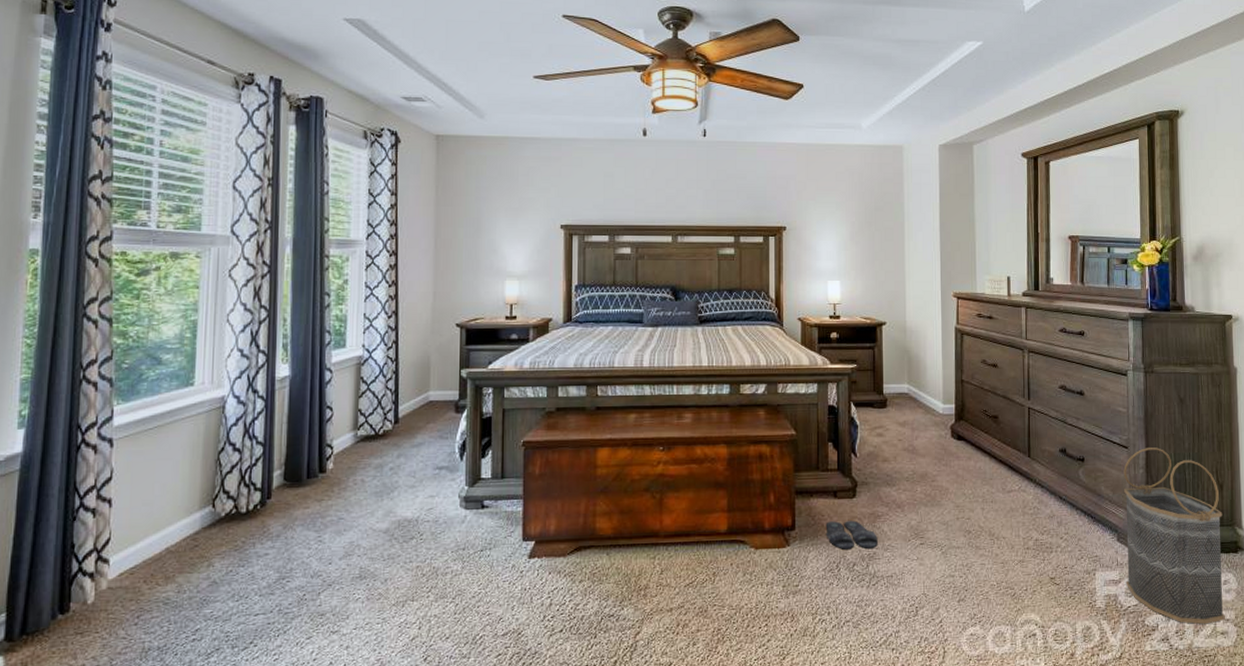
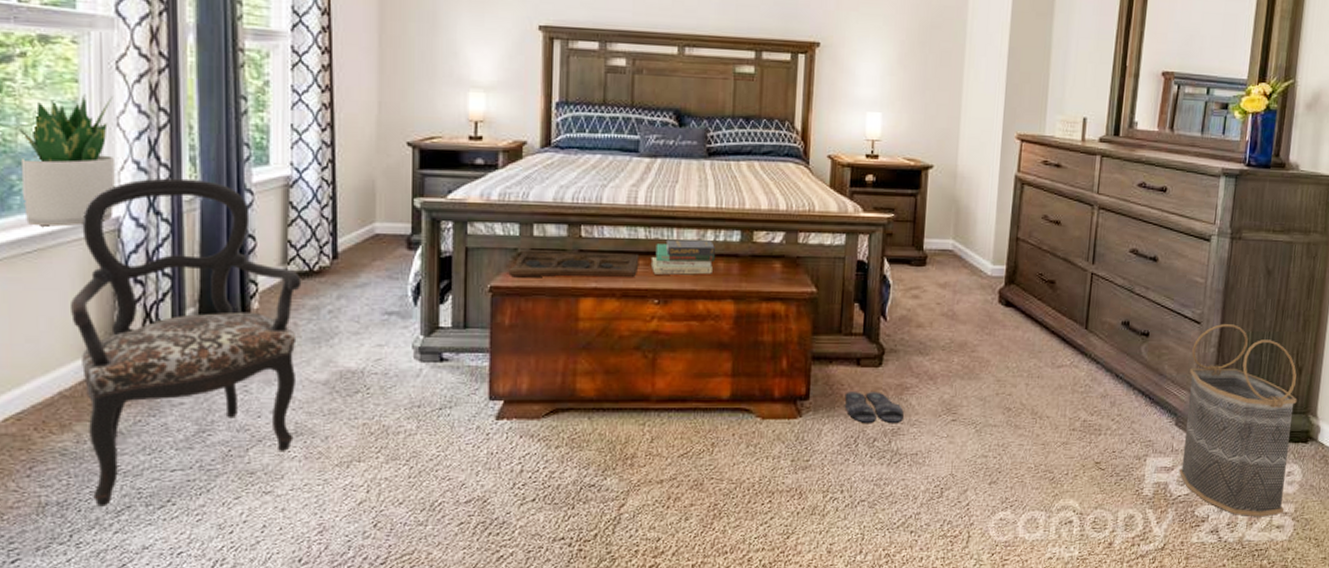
planter: none [148,297,225,407] -> present [17,94,115,227]
armchair: none [181,362,369,650] -> present [71,178,302,507]
decorative tray: none [538,408,646,432] -> present [508,250,640,278]
books: none [655,393,710,425] -> present [650,239,716,275]

